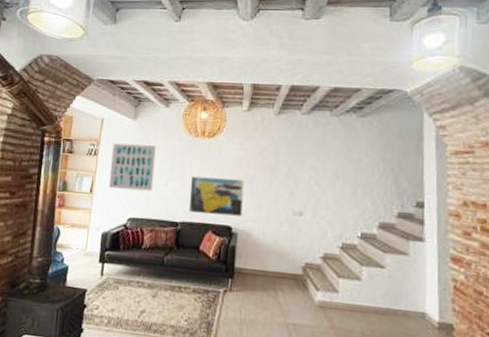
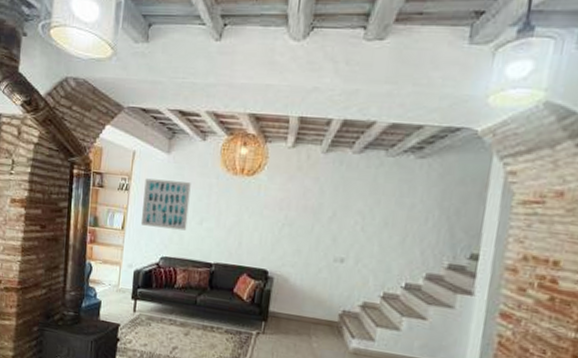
wall art: present [190,176,244,216] -> none [224,217,284,260]

